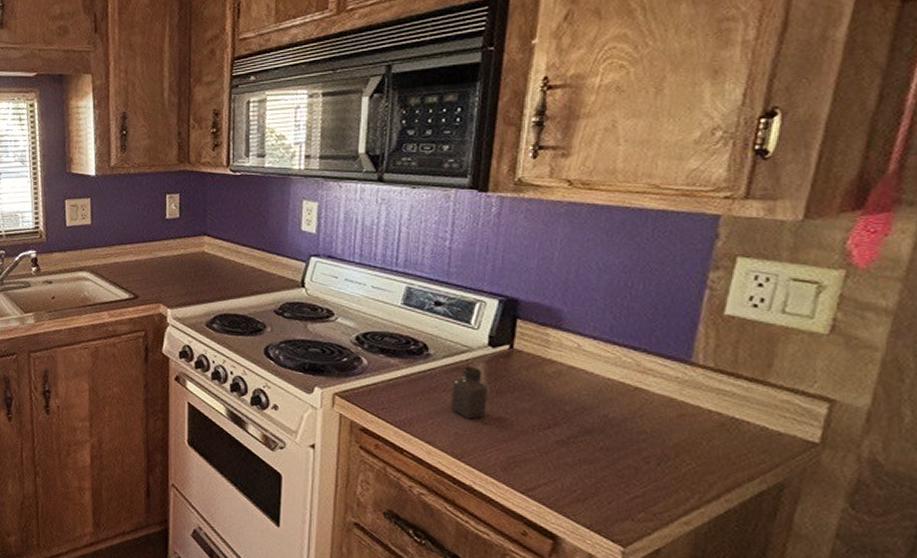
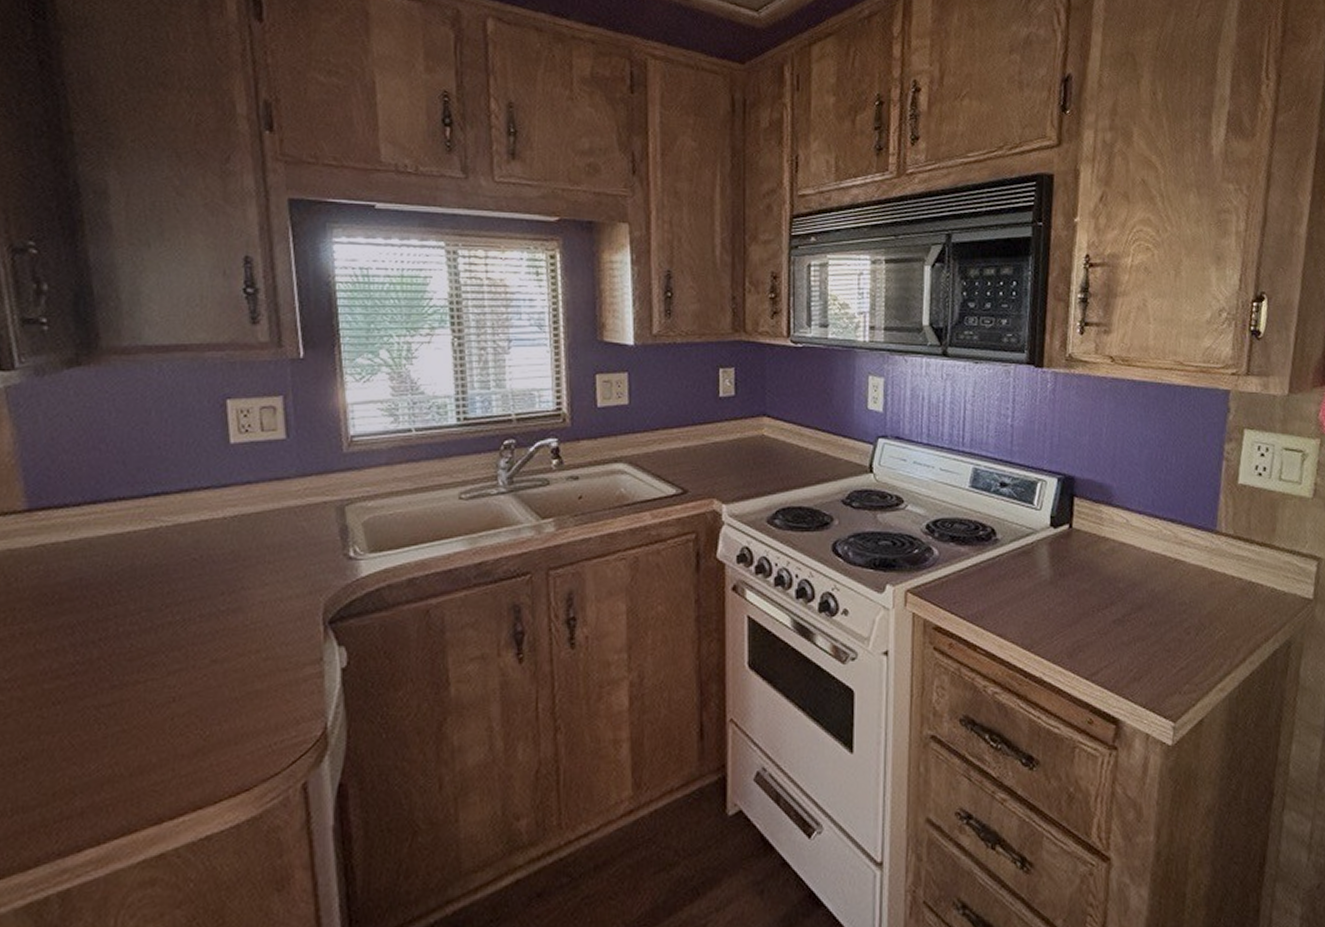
saltshaker: present [451,367,487,419] -> none [1019,550,1052,606]

